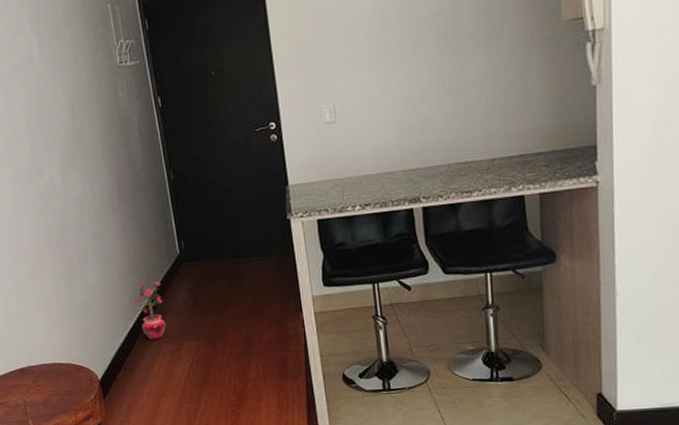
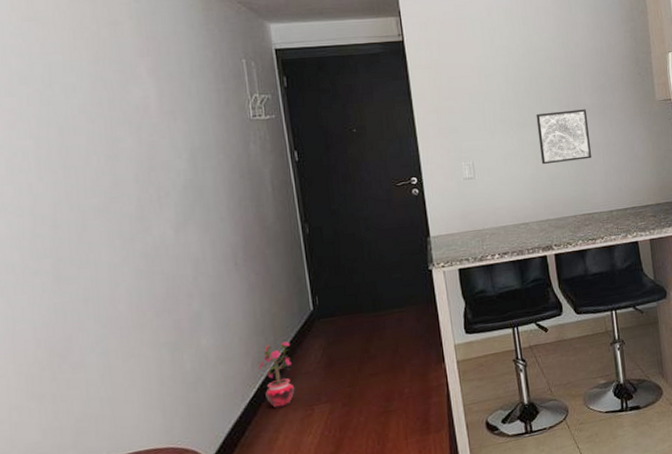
wall art: none [407,36,473,106] -> present [536,109,592,165]

